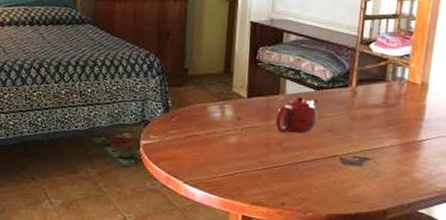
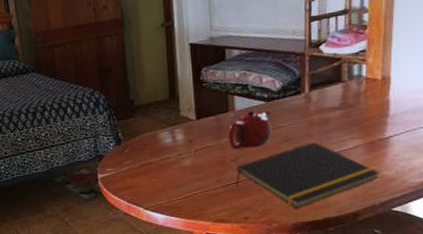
notepad: none [277,136,411,200] -> present [236,142,380,209]

